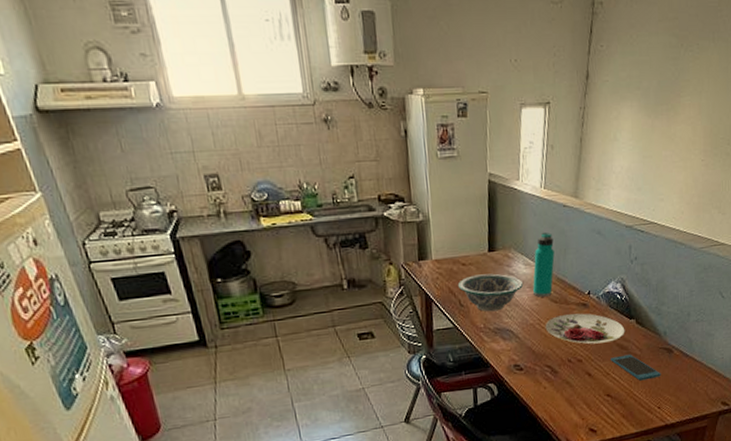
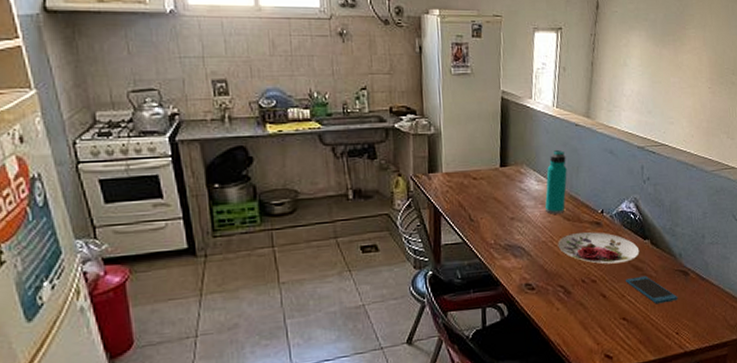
bowl: present [457,273,524,312] -> none [468,188,536,228]

